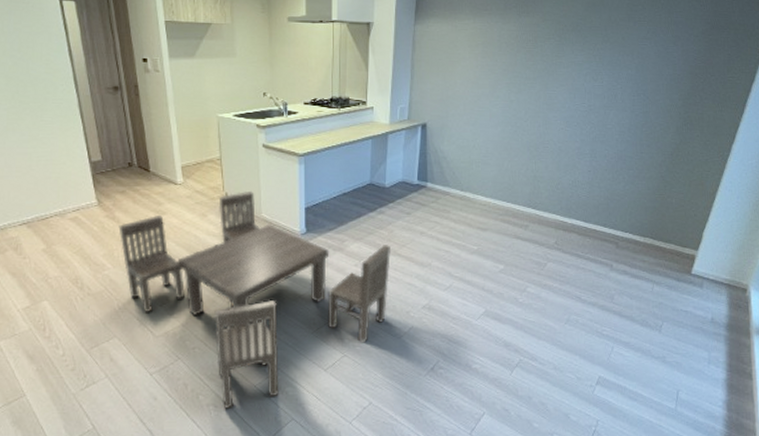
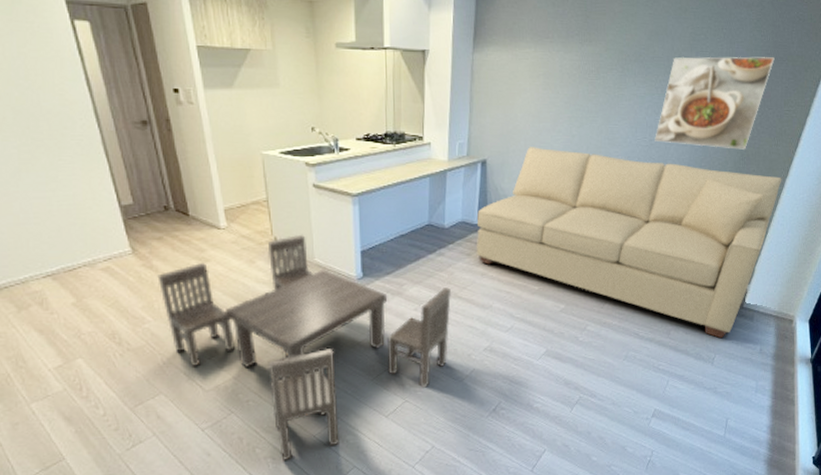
sofa: none [415,111,728,306] -> present [476,147,782,339]
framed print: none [593,25,715,115] -> present [655,56,775,150]

